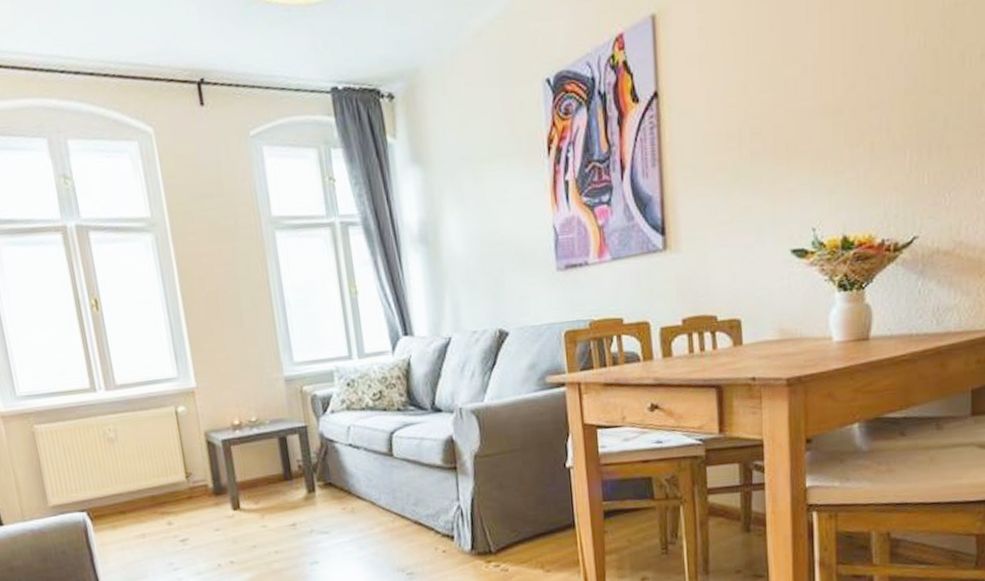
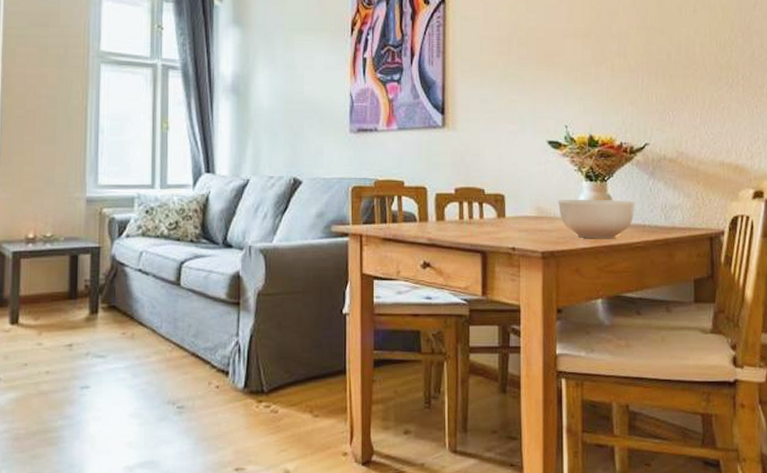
bowl: none [804,307,900,358] -> present [557,199,635,239]

